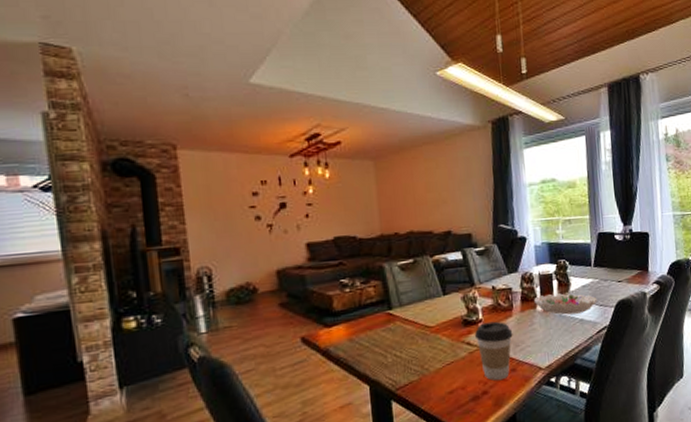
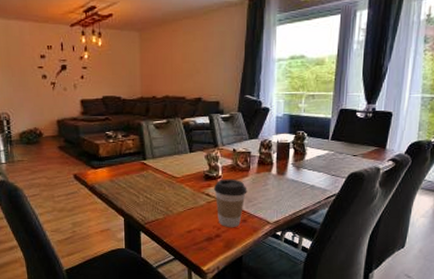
decorative bowl: present [534,293,597,315] -> none [270,161,330,180]

